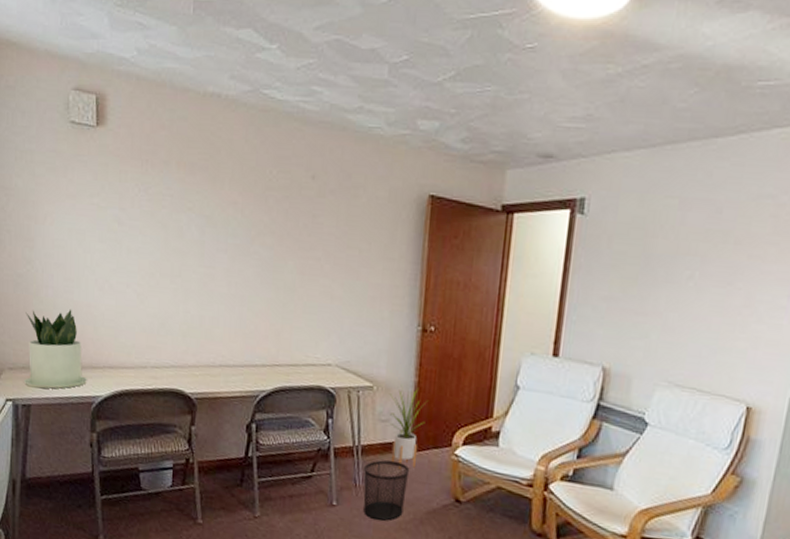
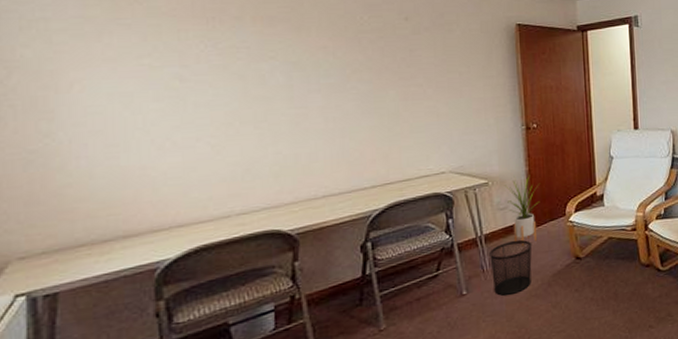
planter: present [23,309,88,389] -> none [44,175,148,273]

